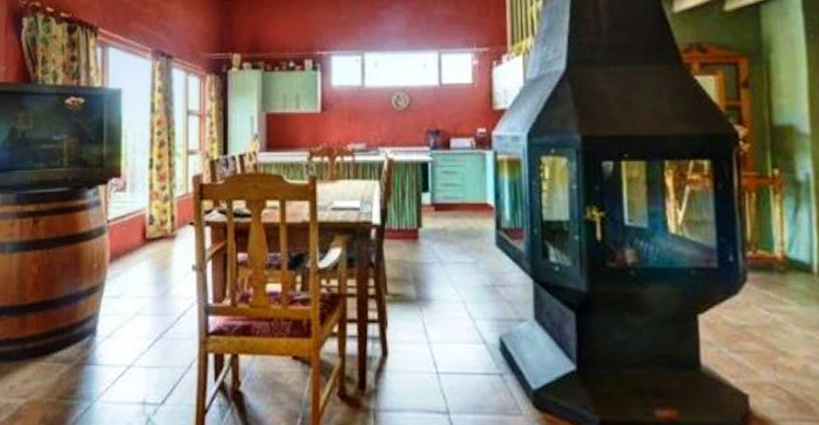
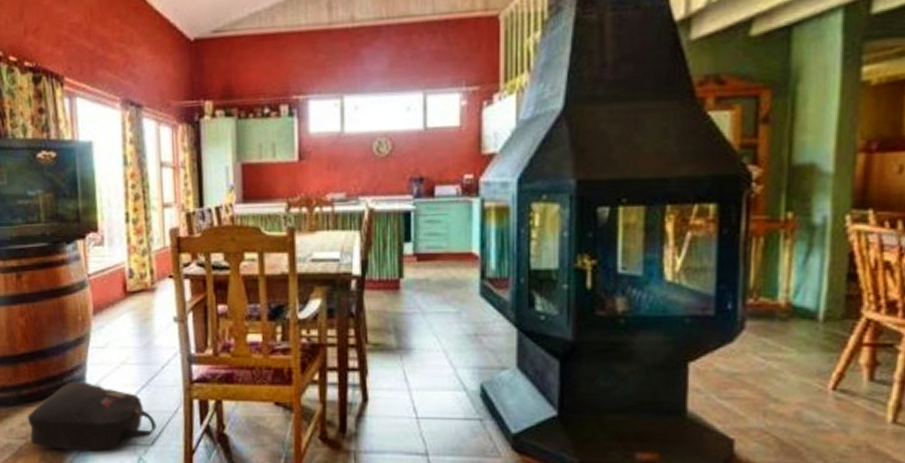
backpack: none [30,333,168,413] -> present [27,381,157,453]

